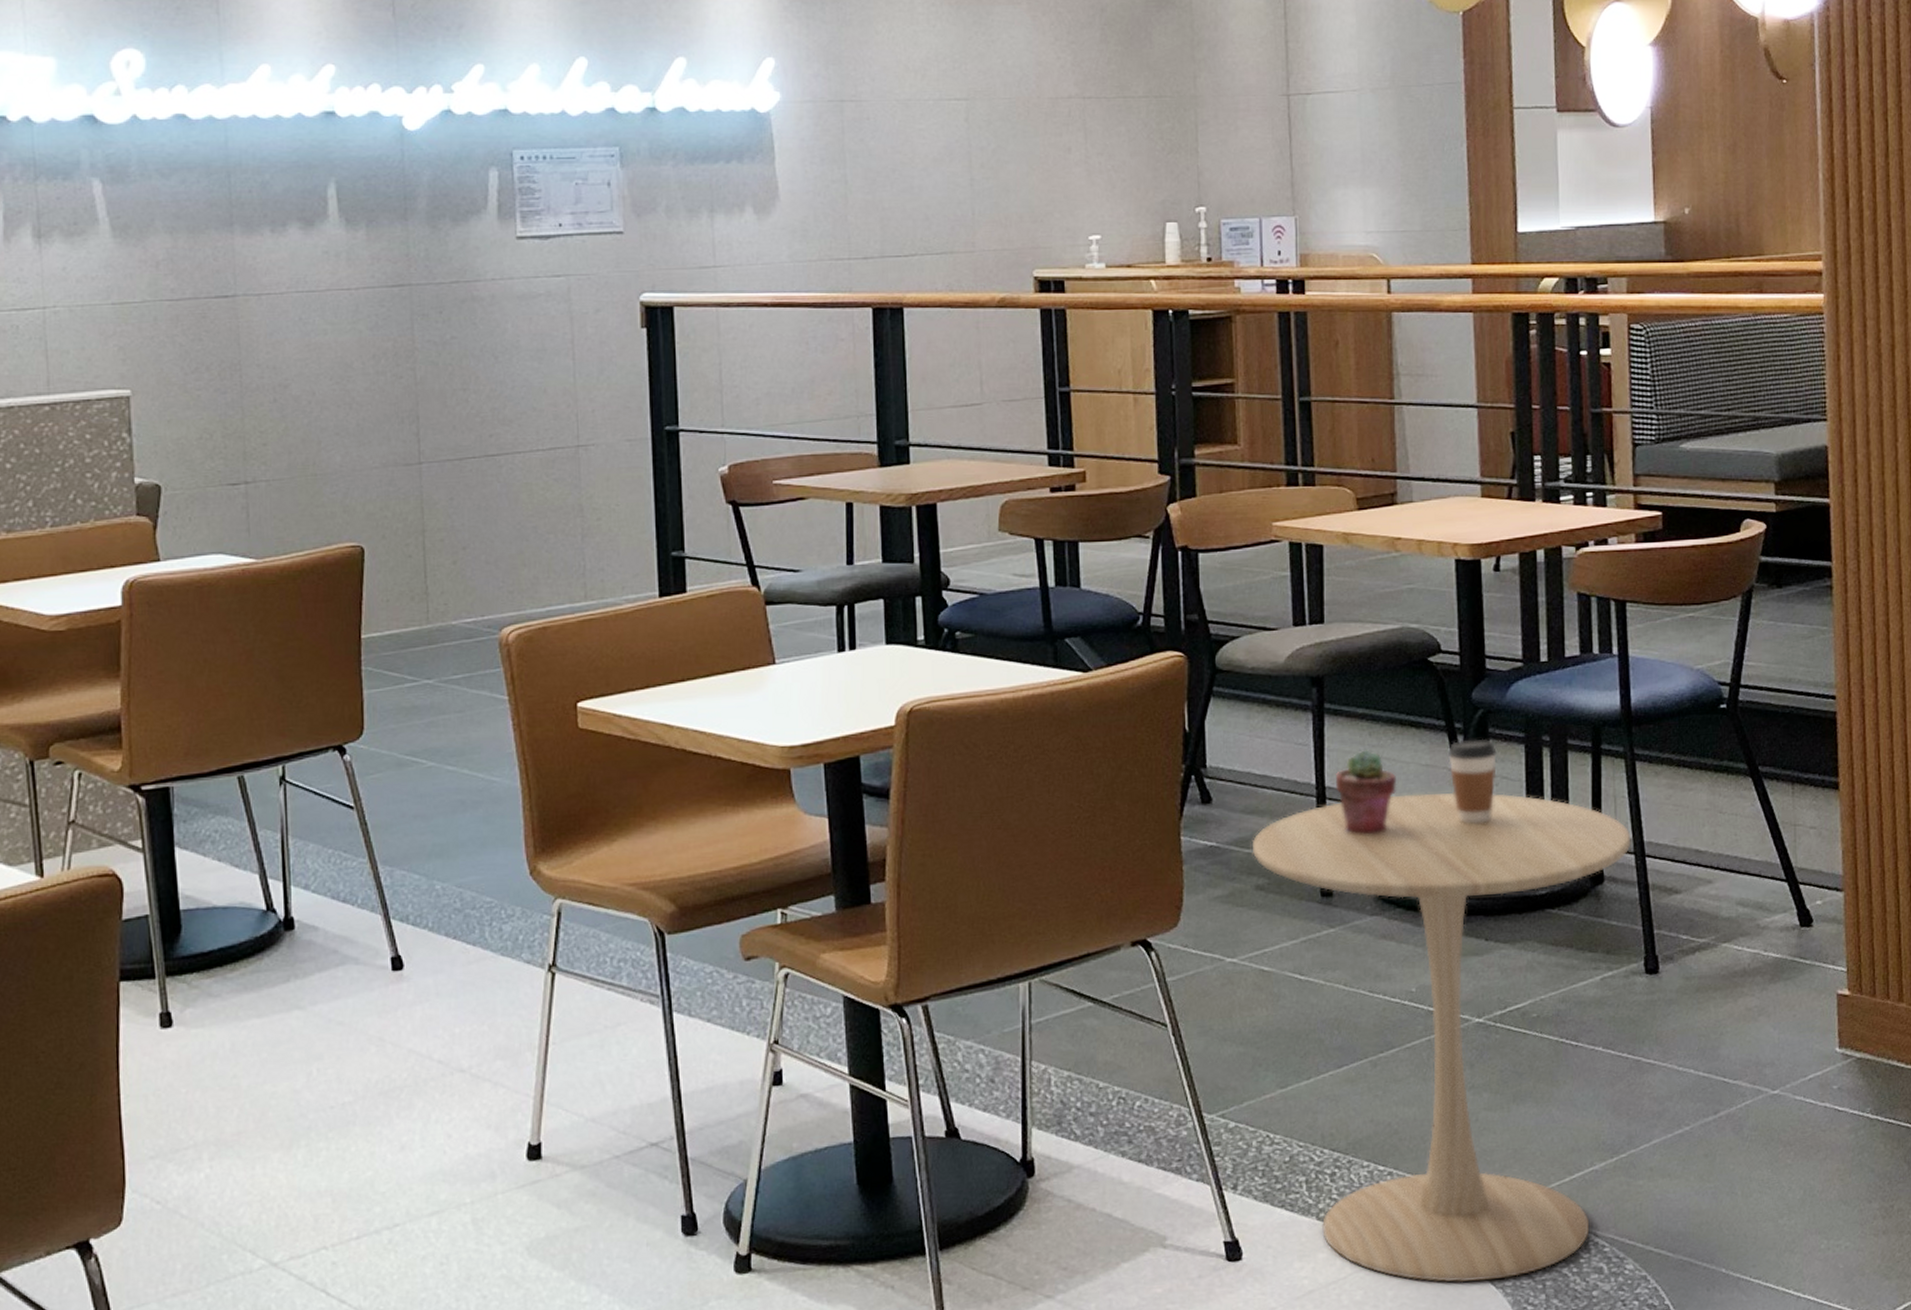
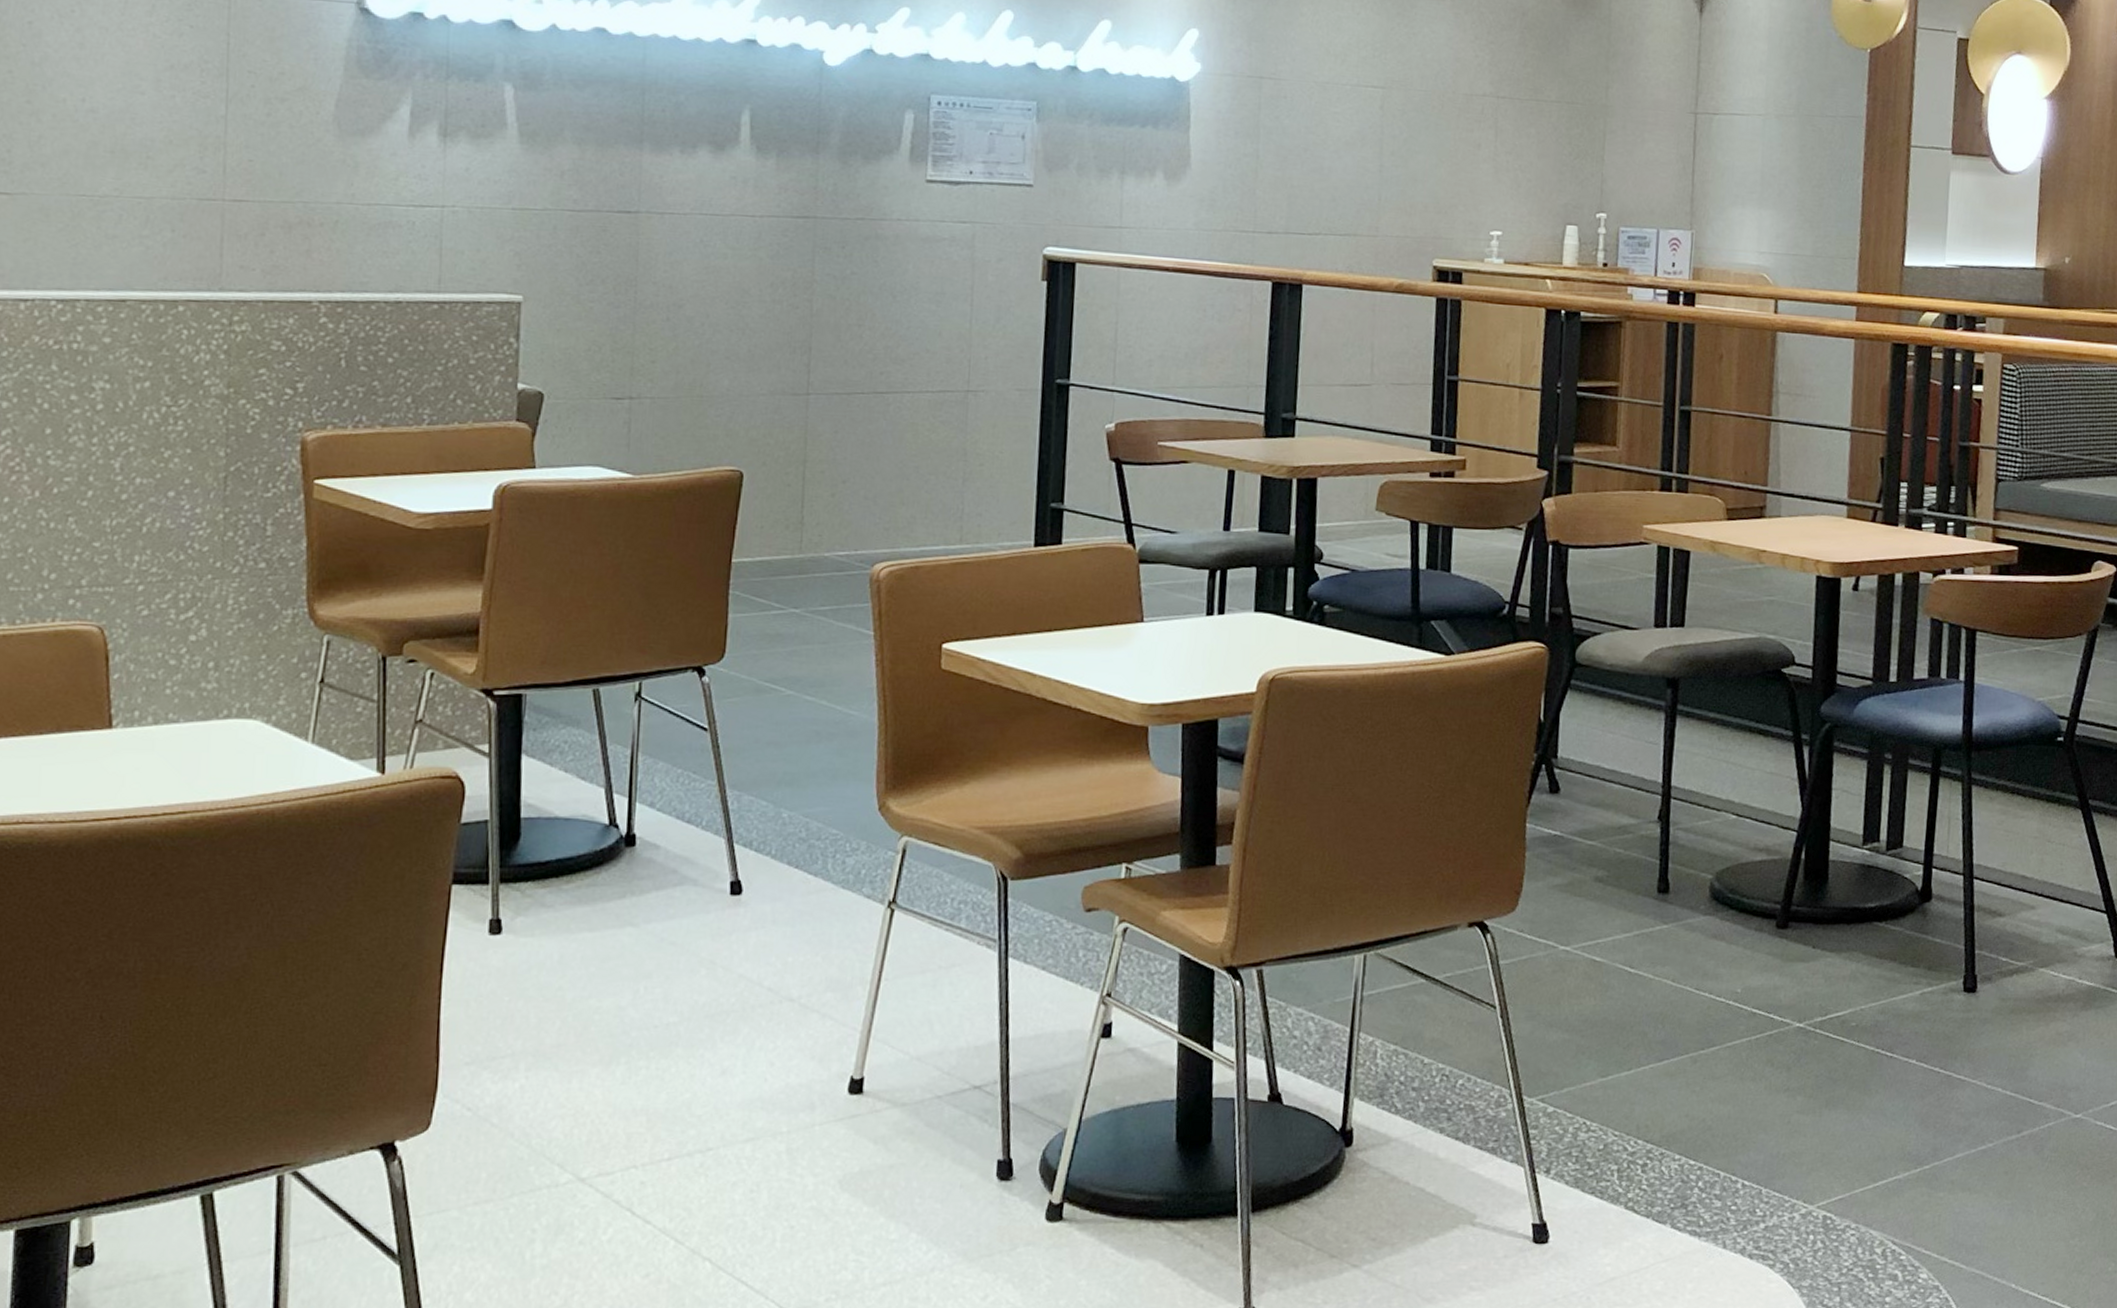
side table: present [1252,793,1631,1283] -> none [1594,799,1961,1280]
potted succulent: present [1335,750,1397,835] -> none [1680,753,1741,836]
coffee cup: present [1447,738,1498,824] -> none [1792,751,1841,833]

